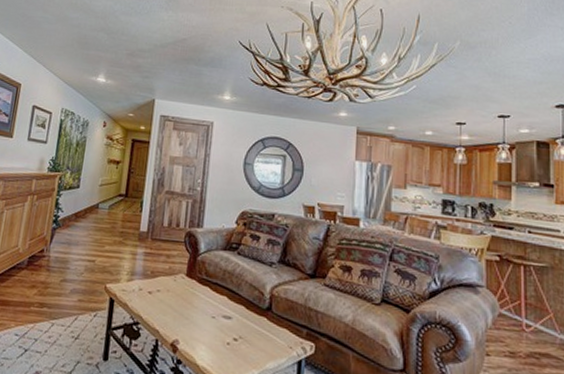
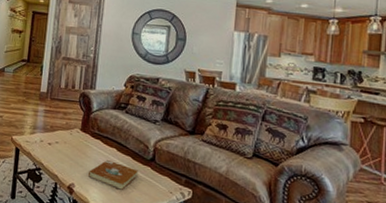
book: none [195,310,253,346] -> present [88,160,138,190]

